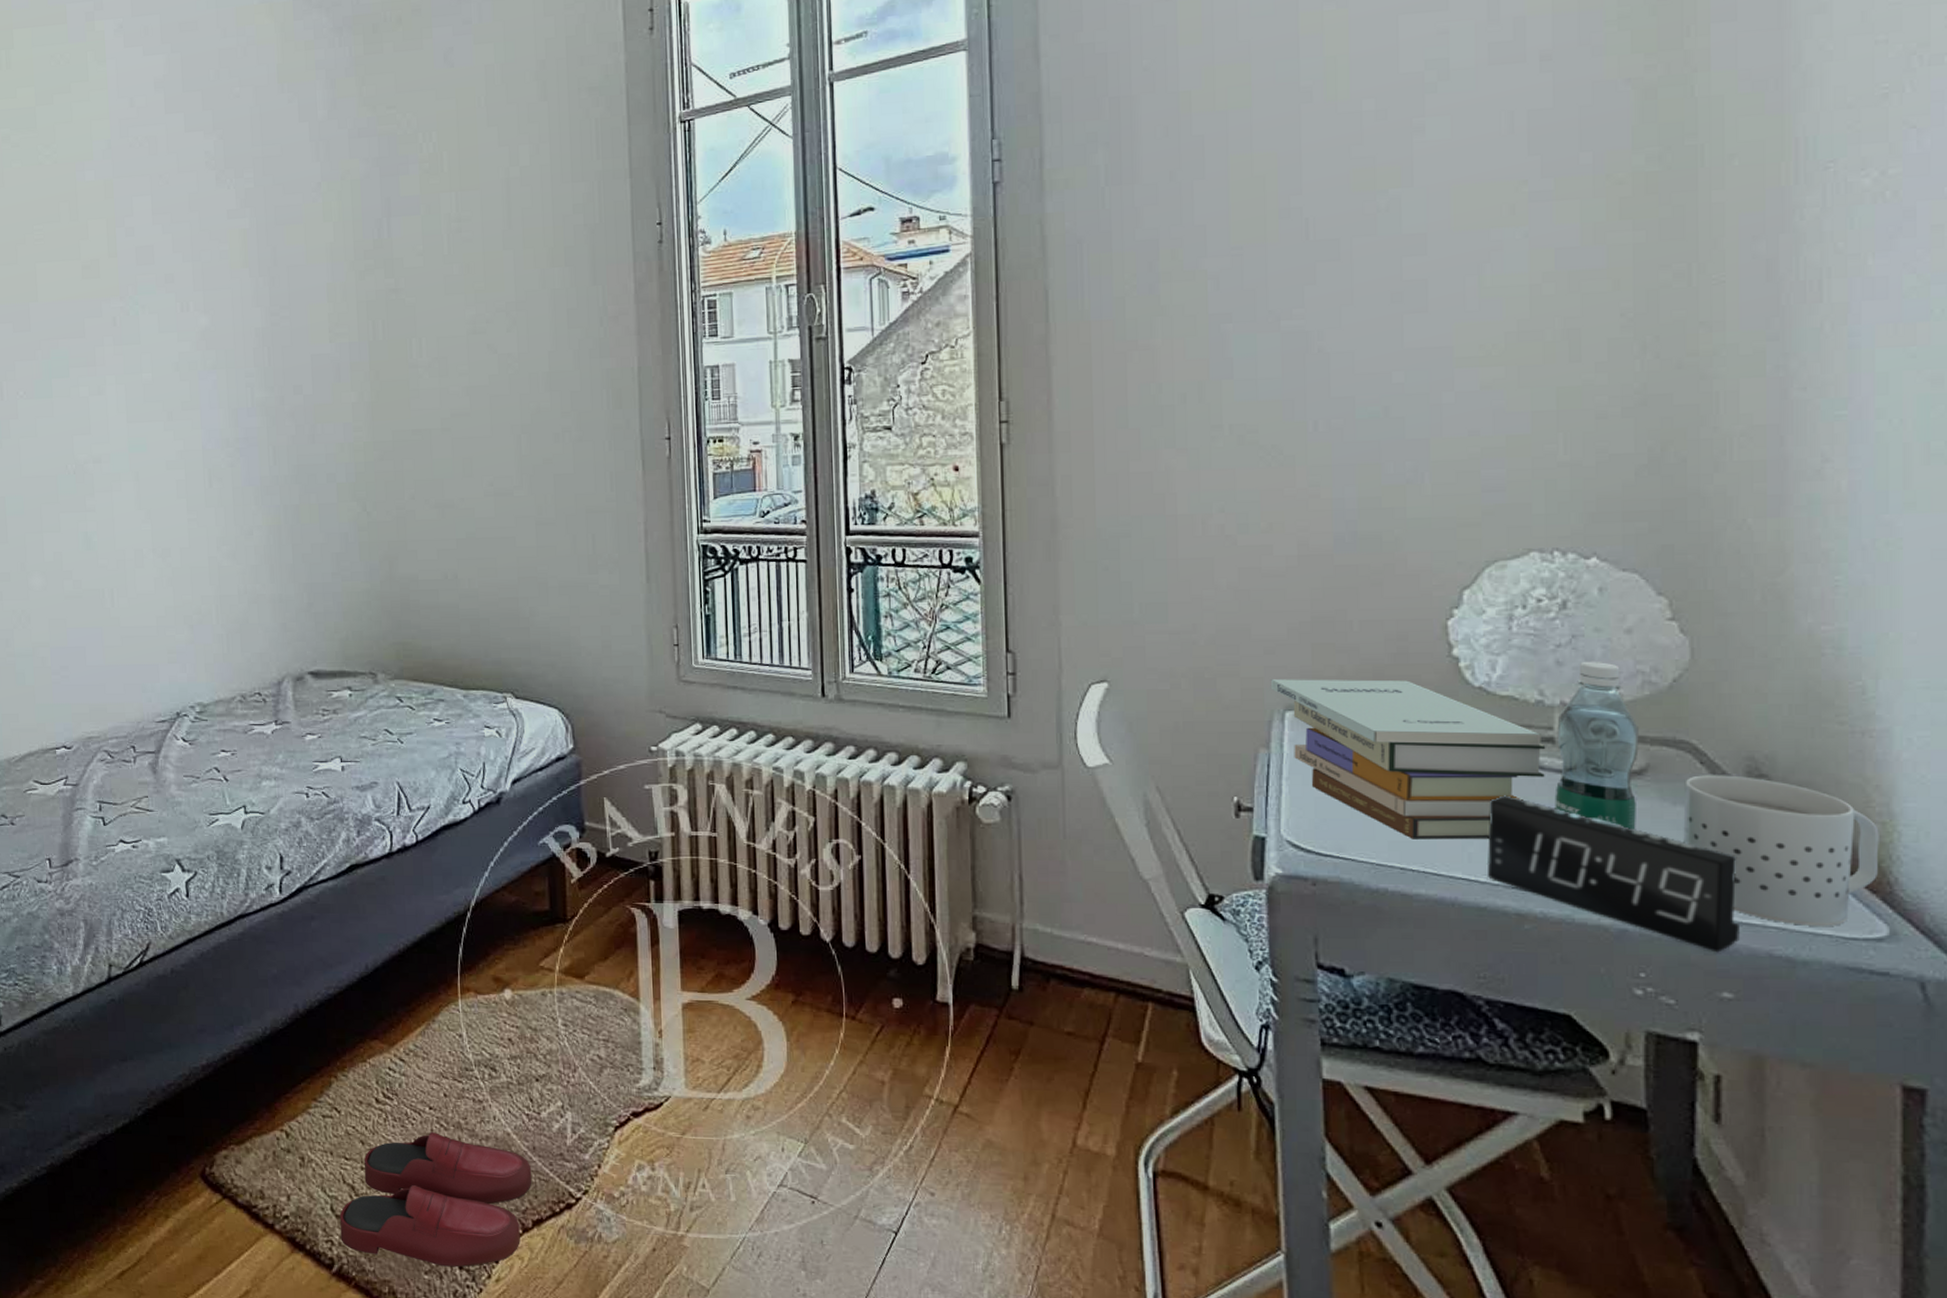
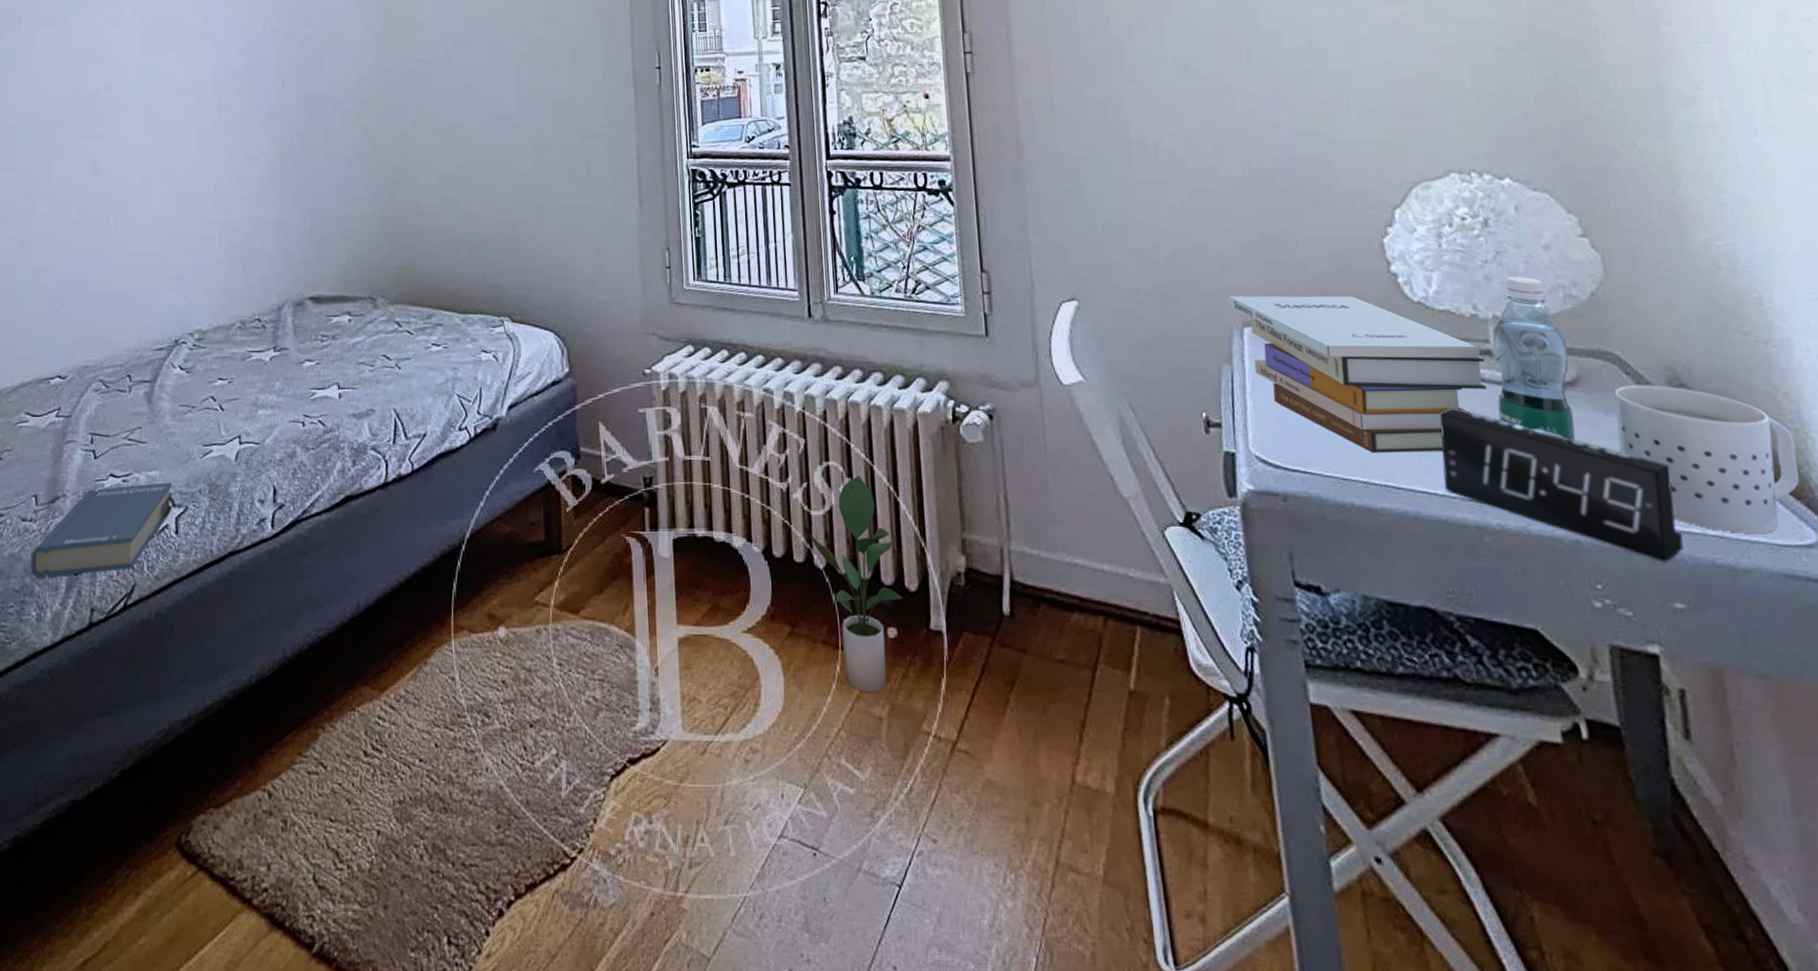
hardback book: none [48,849,182,935] -> present [31,482,172,578]
slippers: present [339,1131,532,1268] -> none [322,786,526,942]
potted plant: none [815,853,911,1059] -> present [807,475,904,694]

